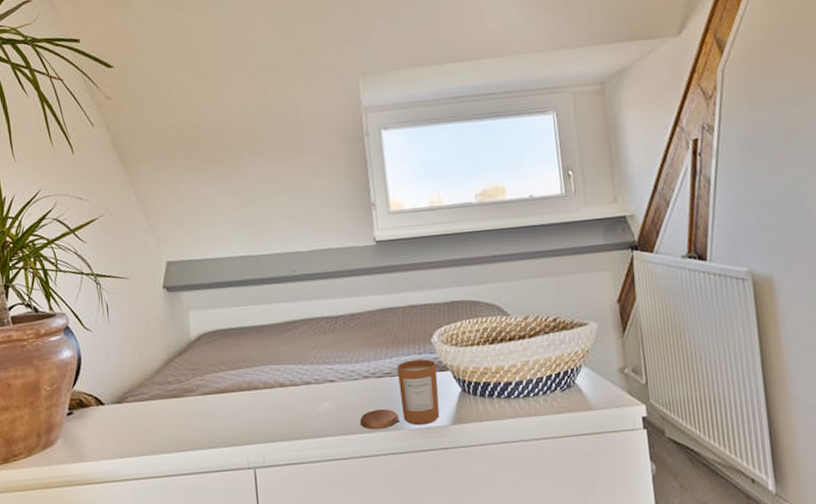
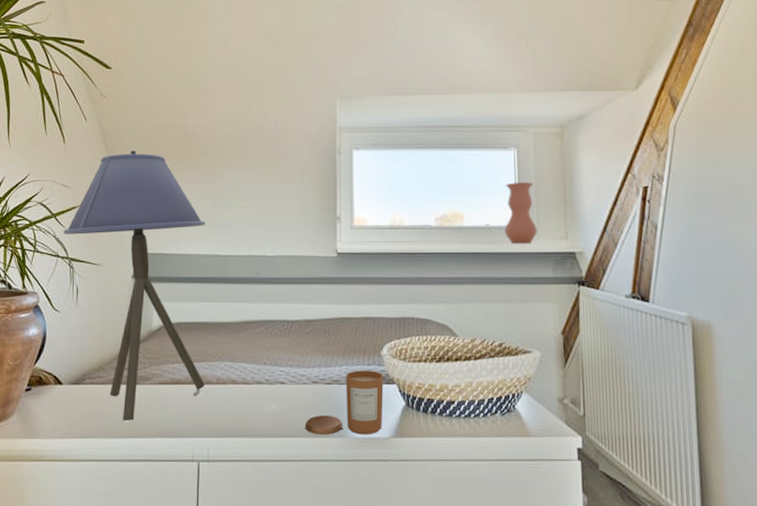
table lamp: none [84,153,252,435] -> present [63,150,206,421]
vase: none [546,146,584,215] -> present [505,182,537,245]

